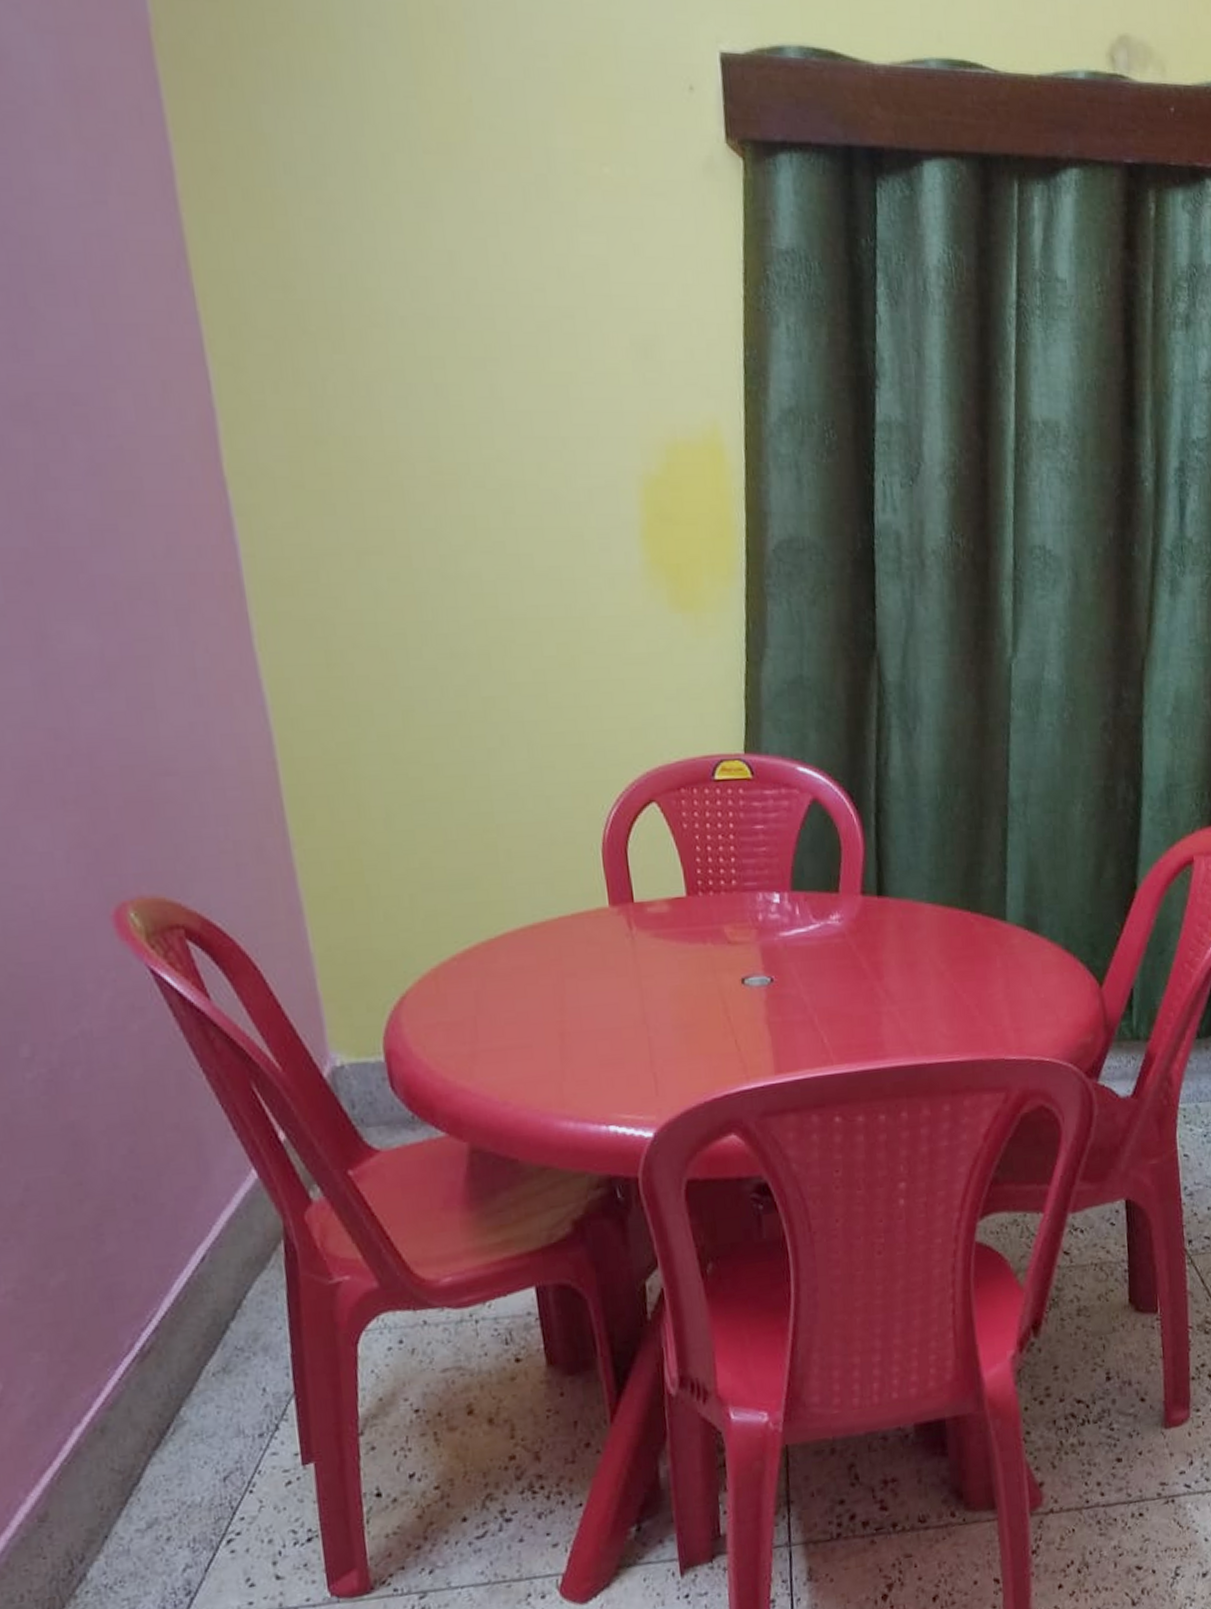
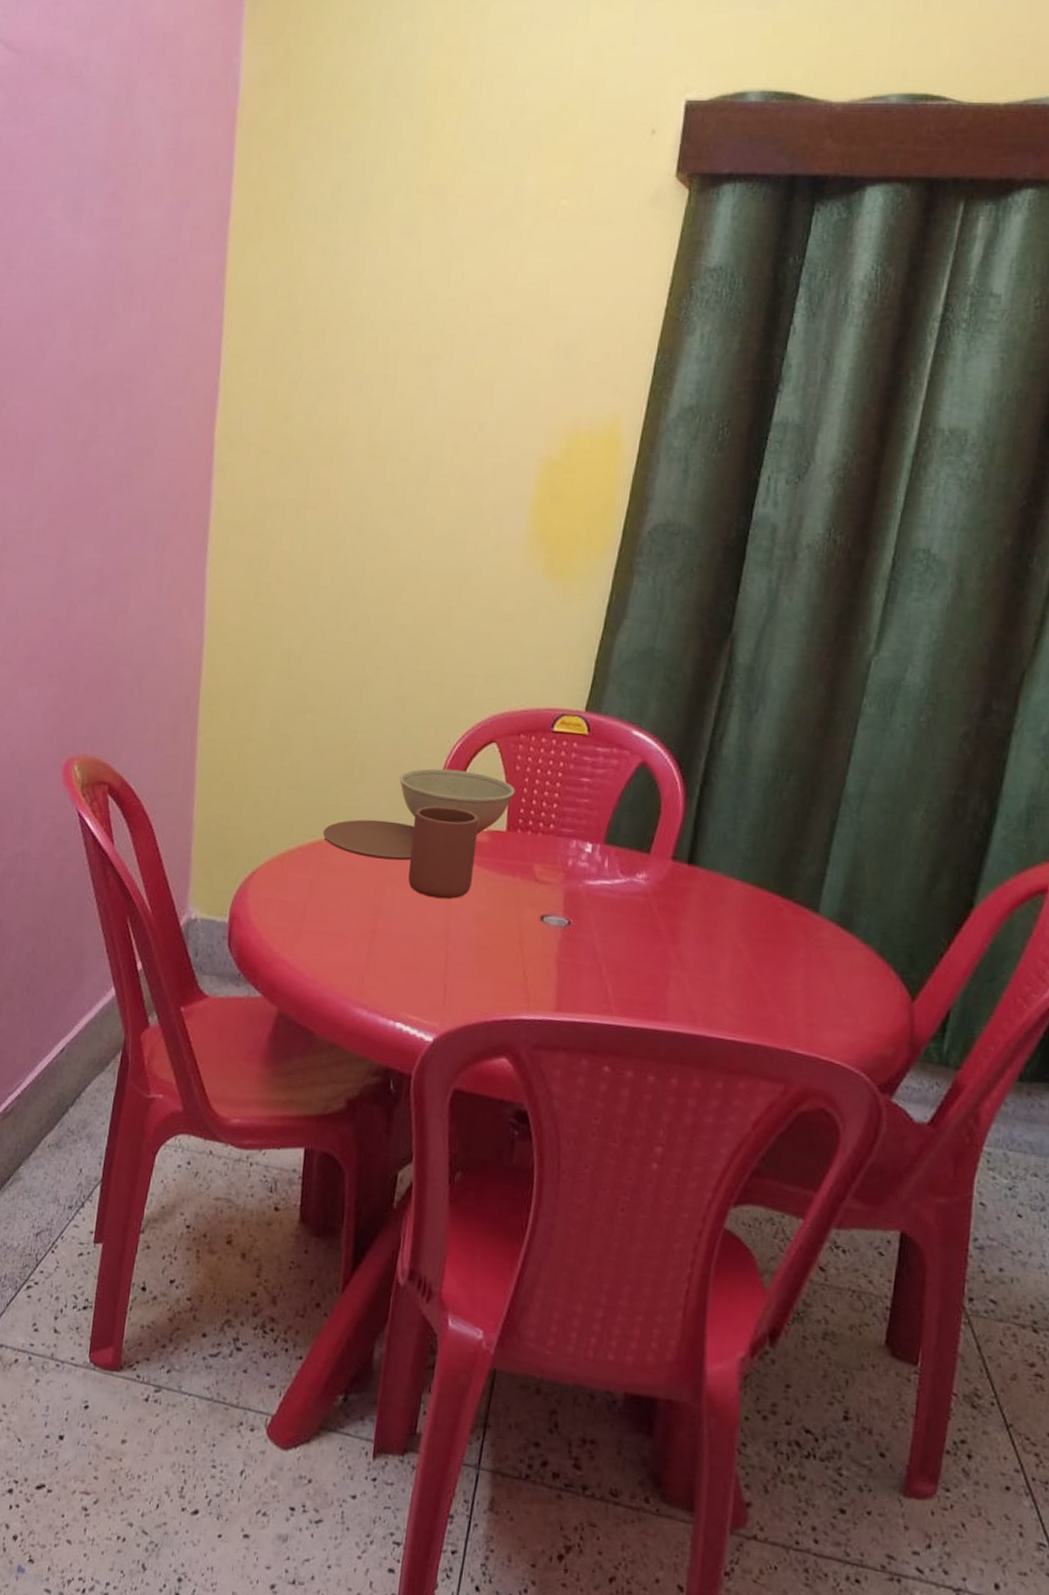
plate: none [477,908,589,954] -> present [322,819,414,861]
bowl: none [554,838,687,905] -> present [398,768,515,835]
cup: none [580,881,661,984] -> present [408,806,480,900]

